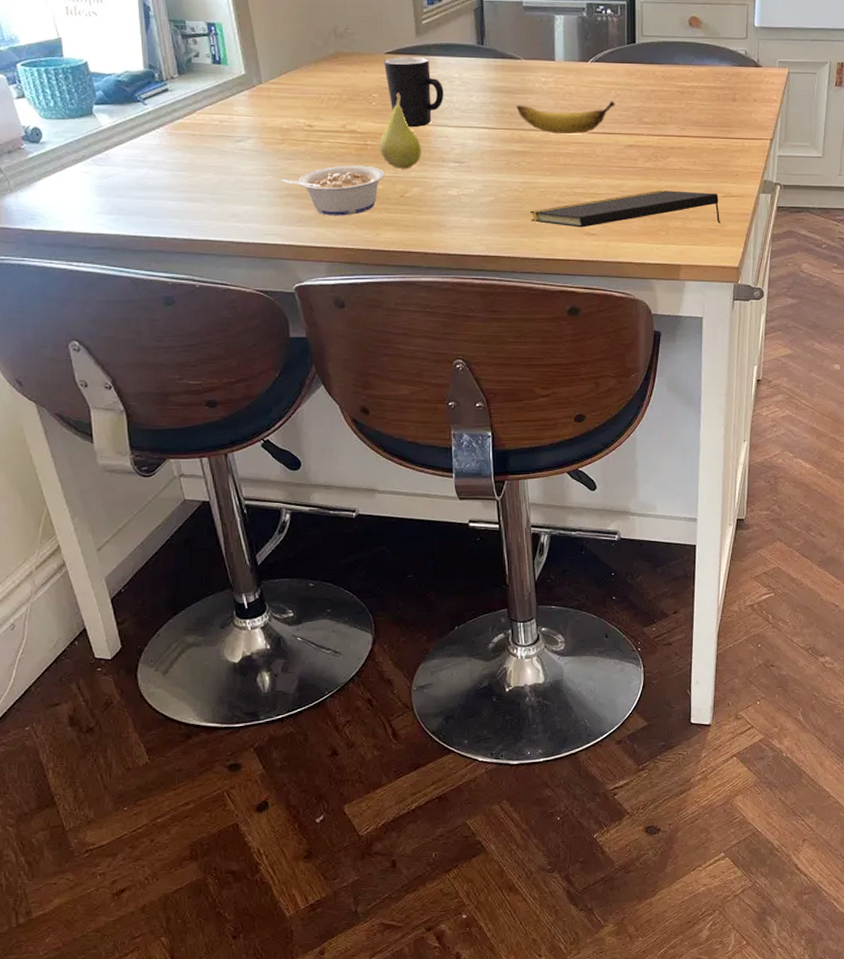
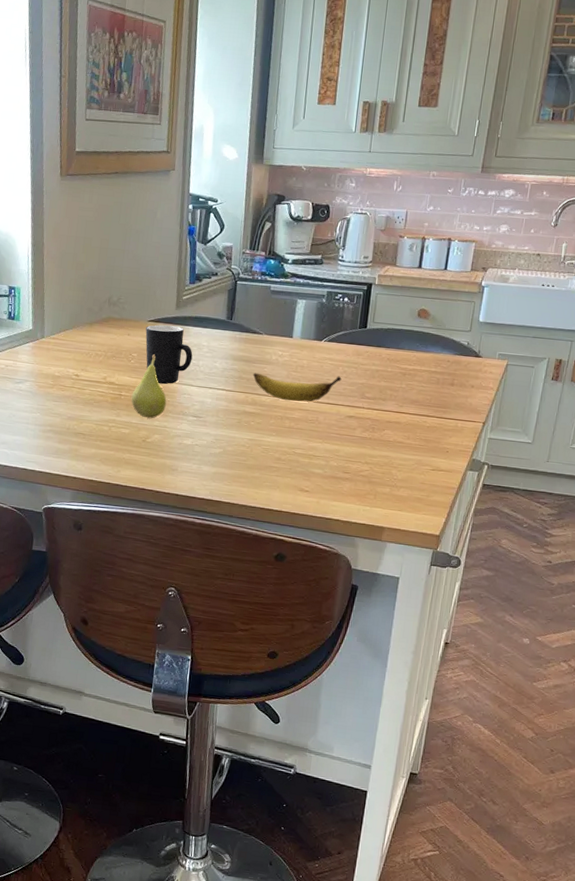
legume: present [281,165,385,216] -> none [47,410,133,453]
notepad: present [529,189,721,228] -> none [252,458,428,494]

